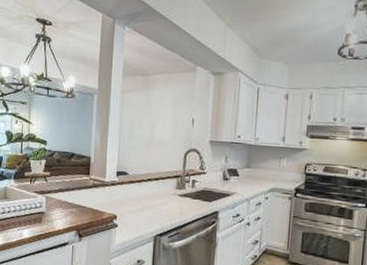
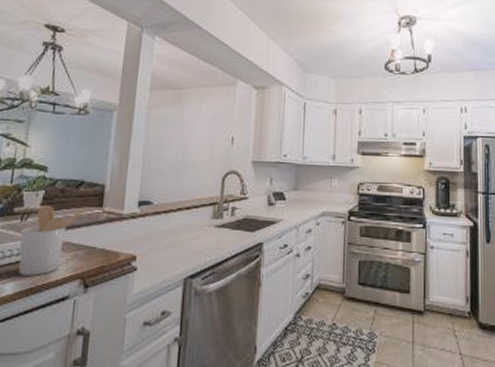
utensil holder: none [31,172,78,226] -> present [18,206,87,276]

